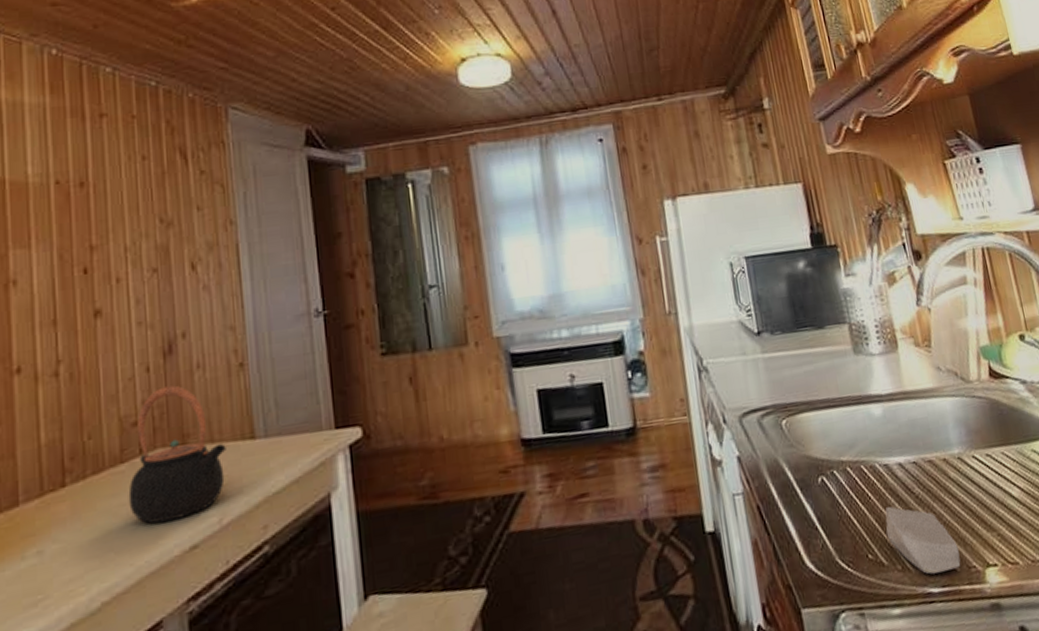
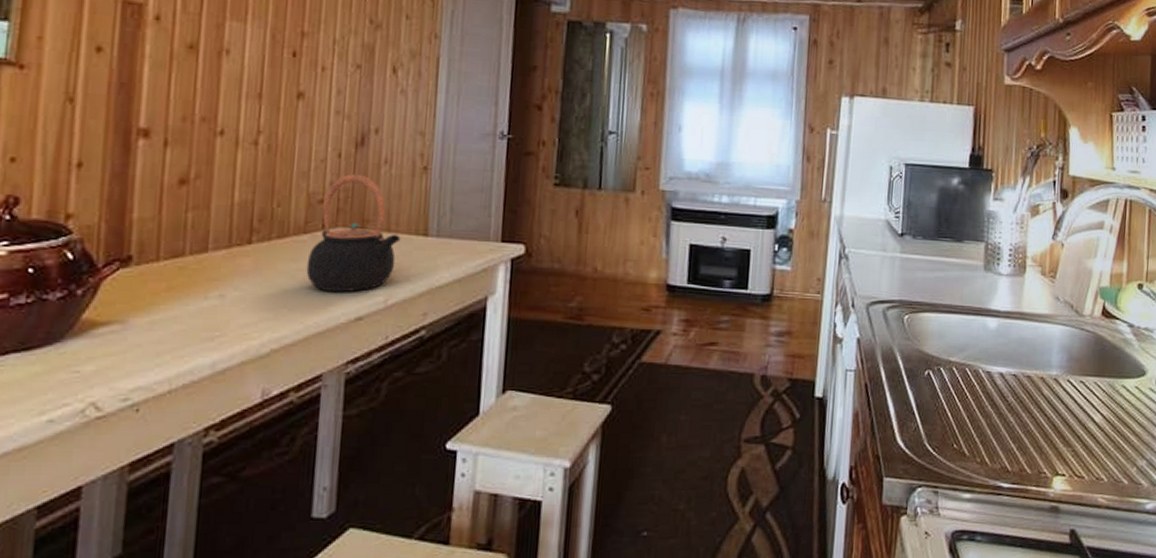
soap bar: present [885,506,961,575] -> none [974,407,1035,471]

